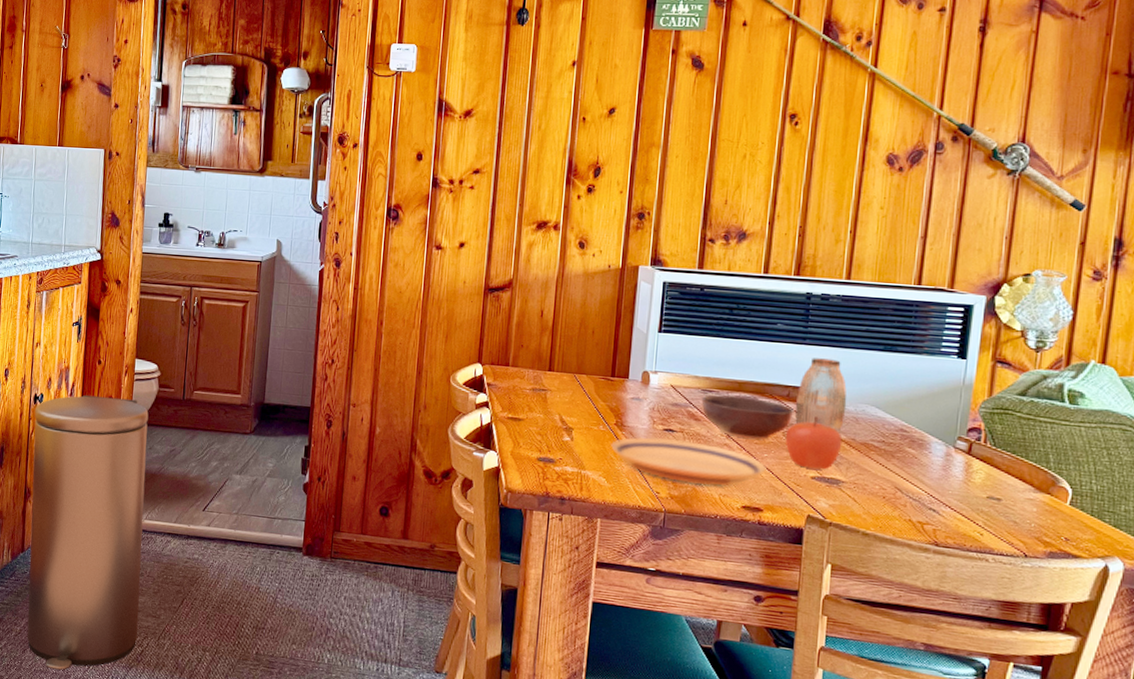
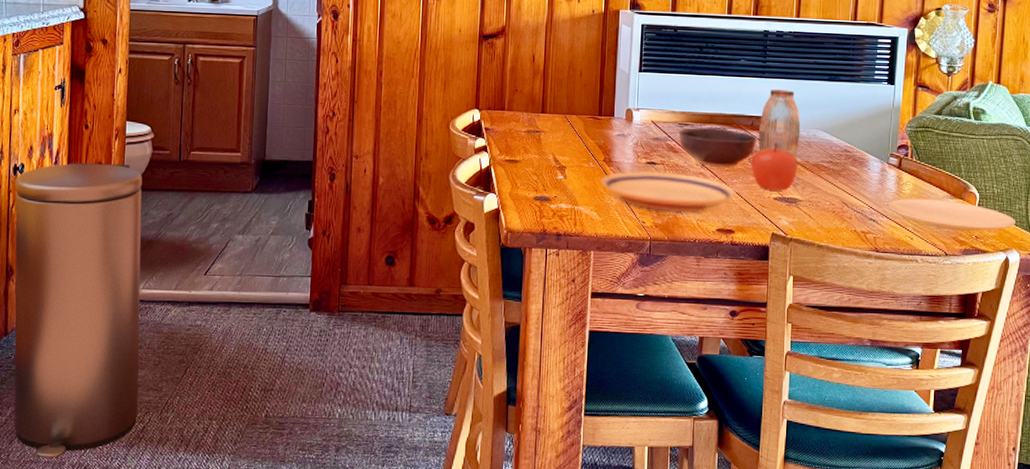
plate: none [952,488,1120,534] -> present [888,198,1016,232]

